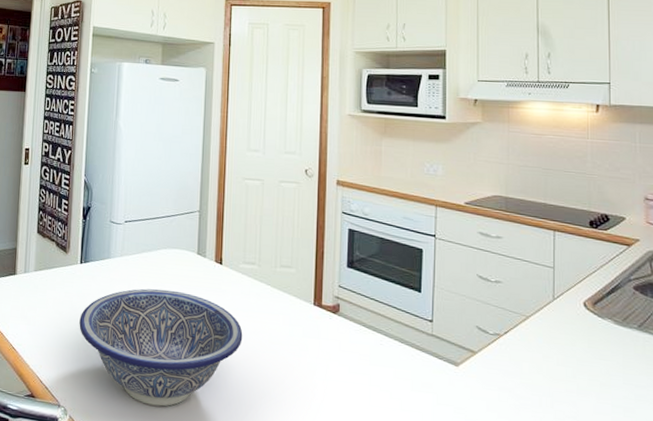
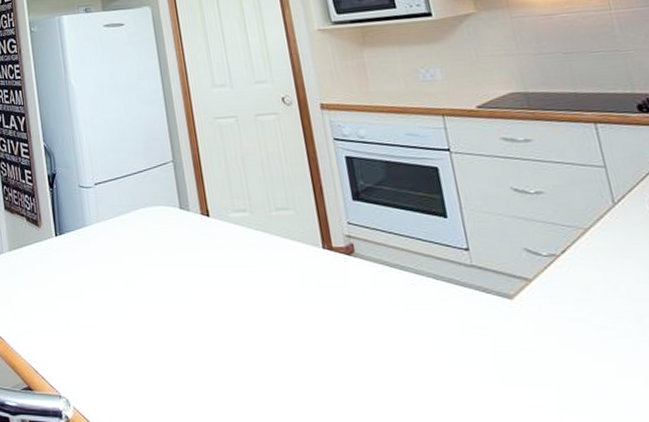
decorative bowl: present [79,288,243,407] -> none [65,252,249,385]

